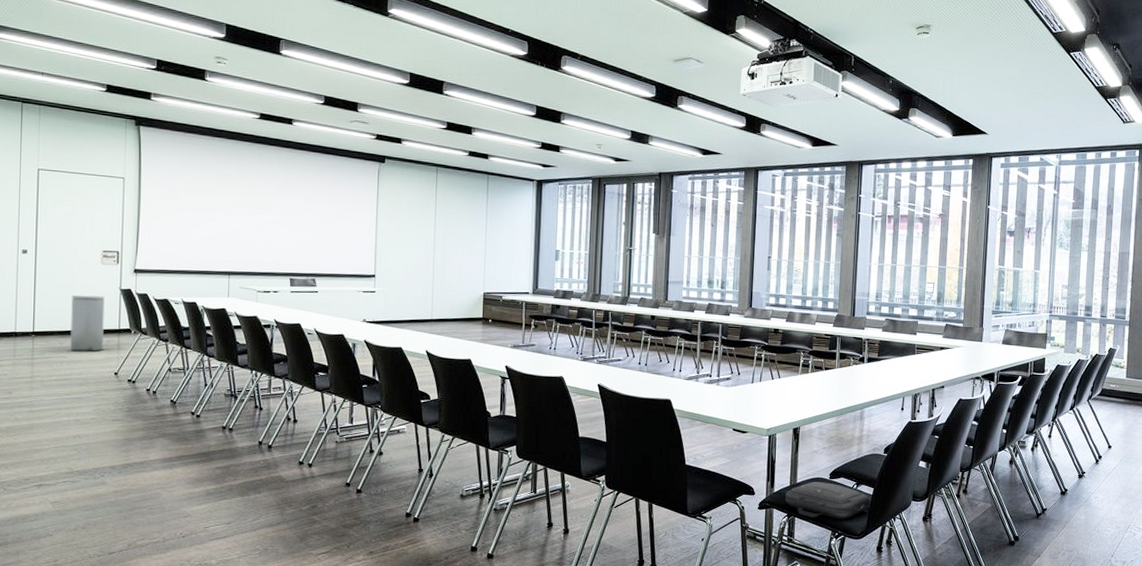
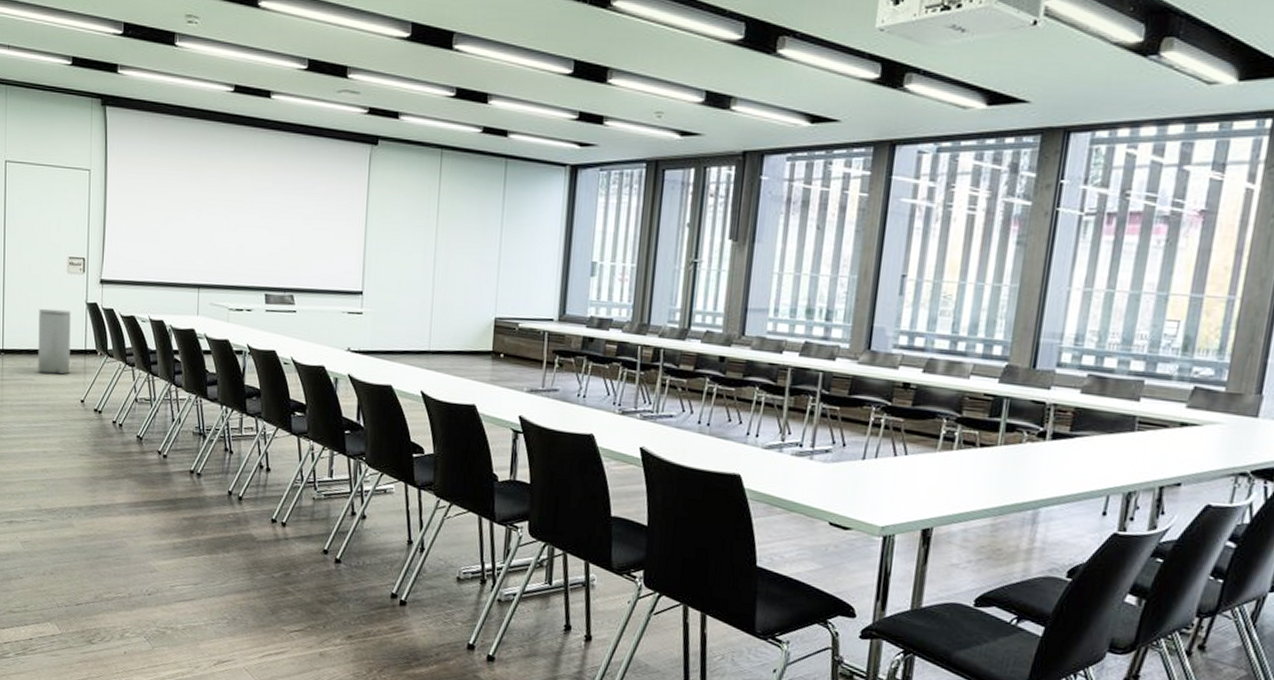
laptop bag: present [785,482,879,520] -> none [902,608,1050,668]

